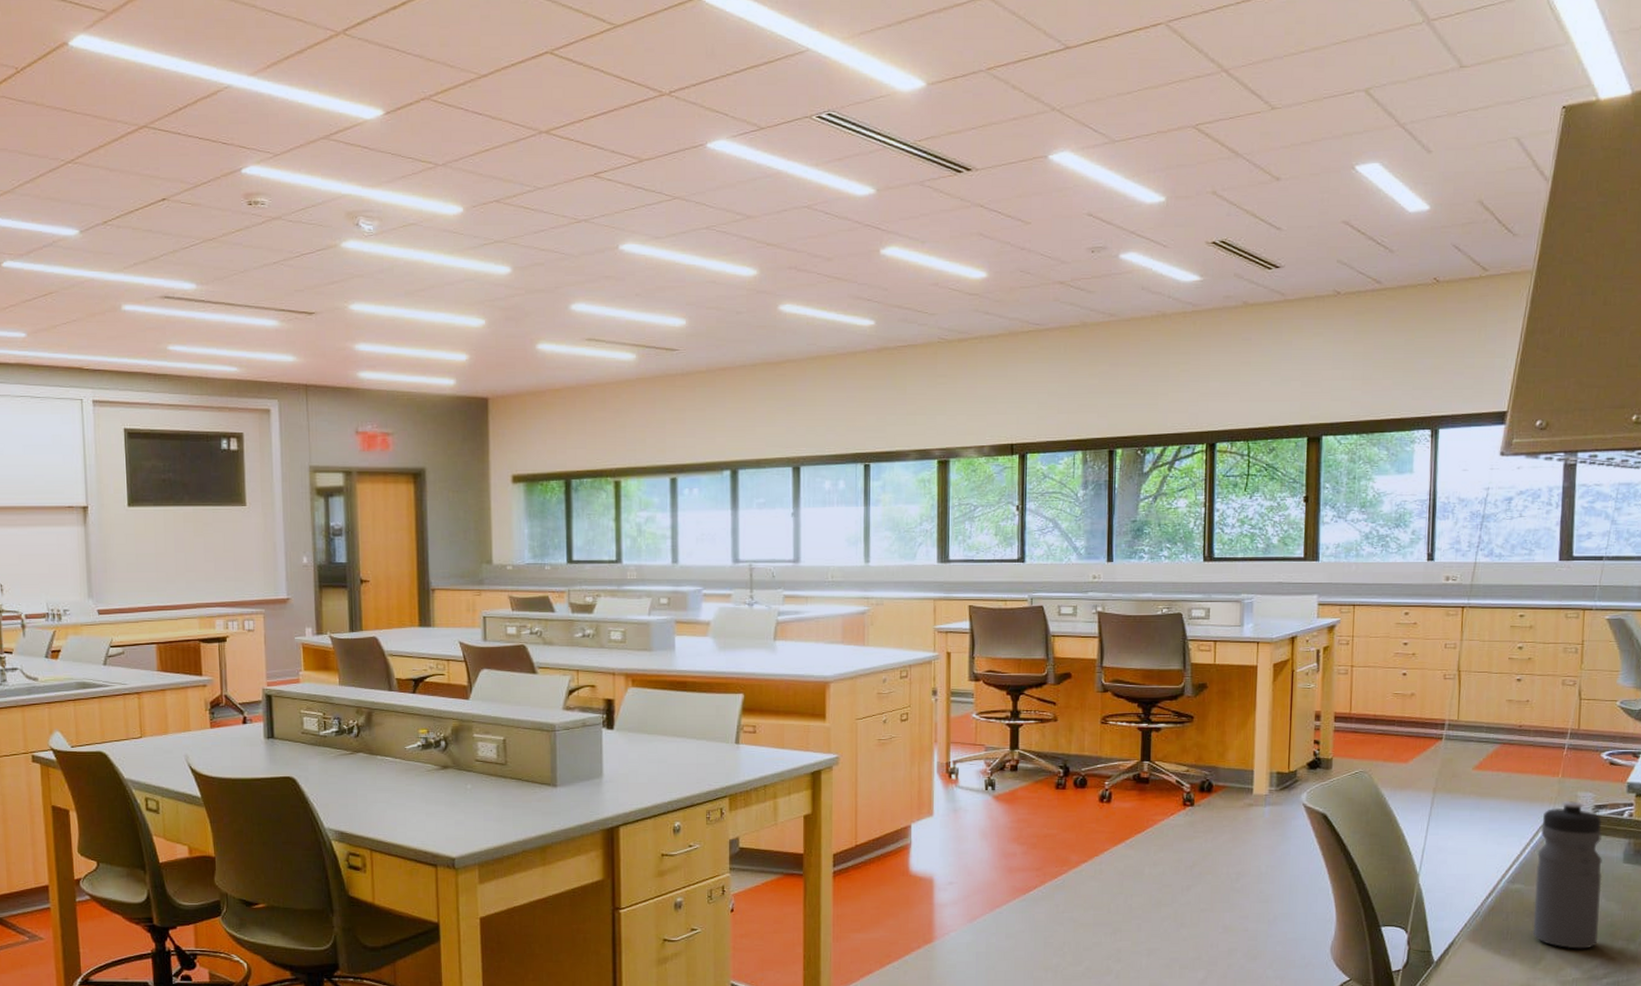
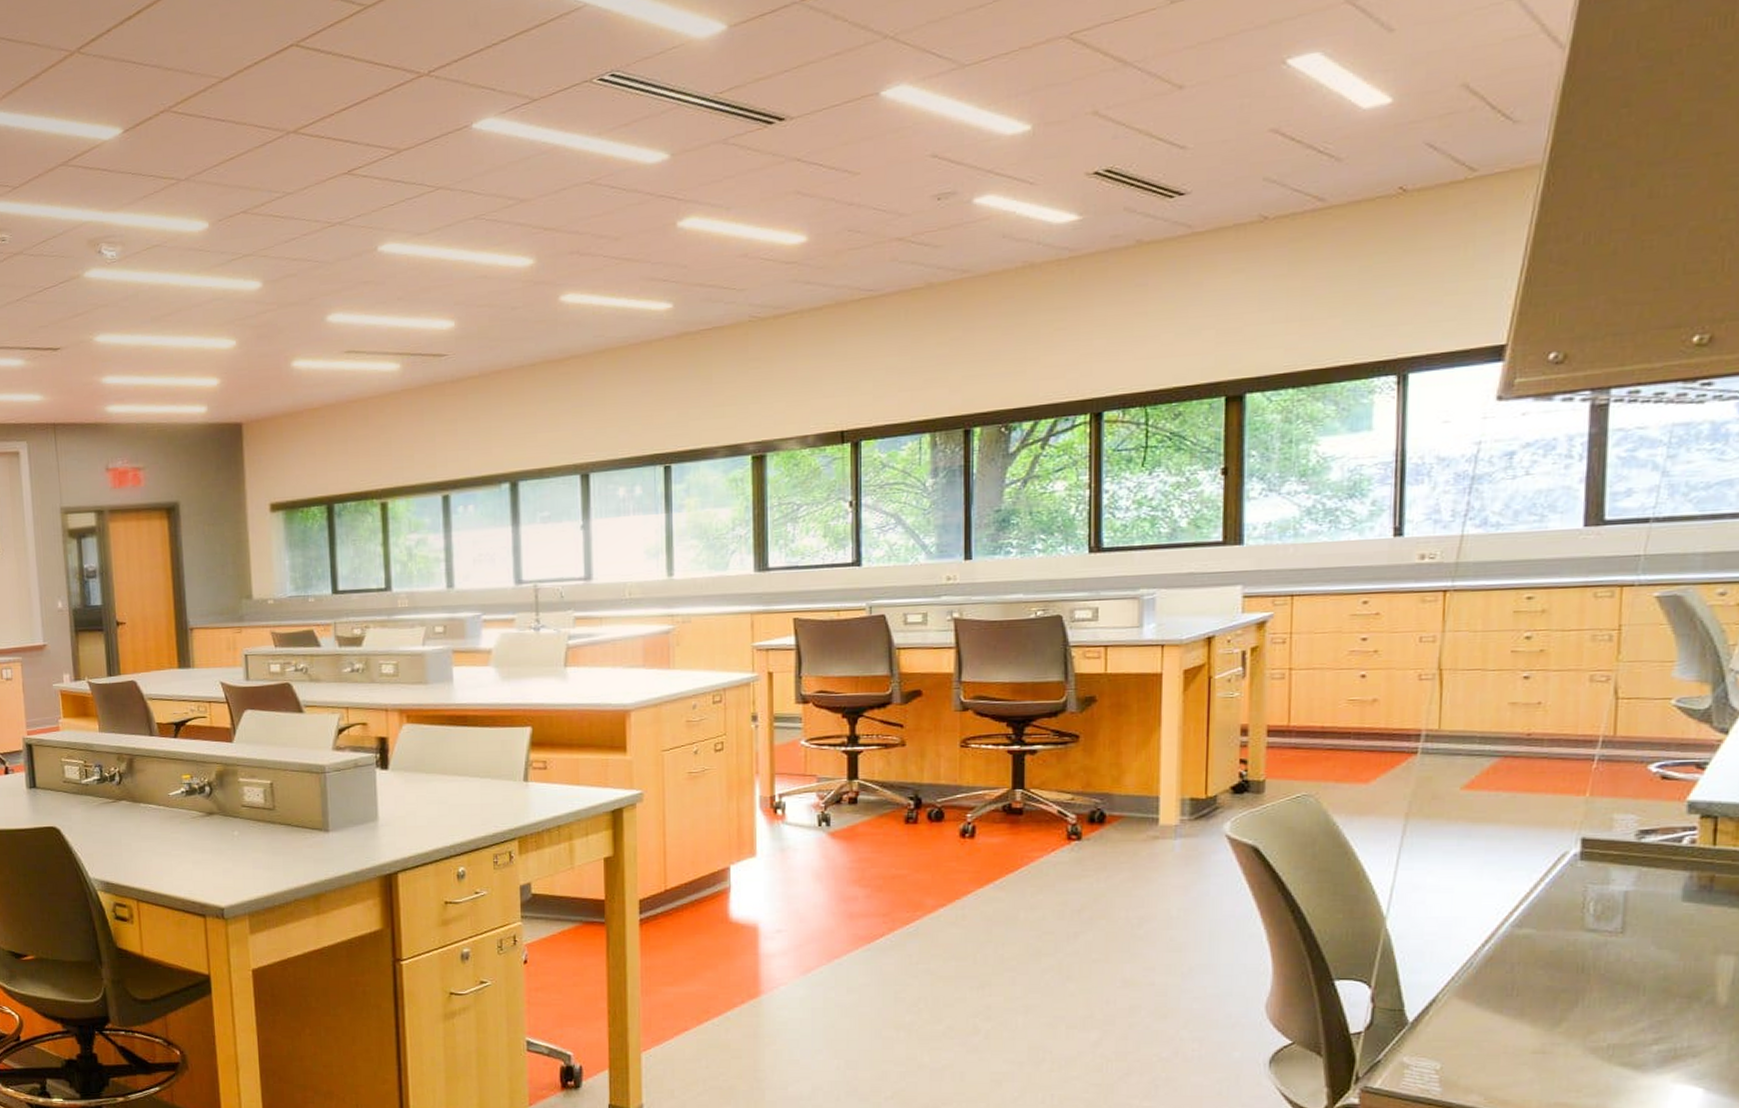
water bottle: present [1532,801,1603,949] -> none [1549,826,1651,1008]

